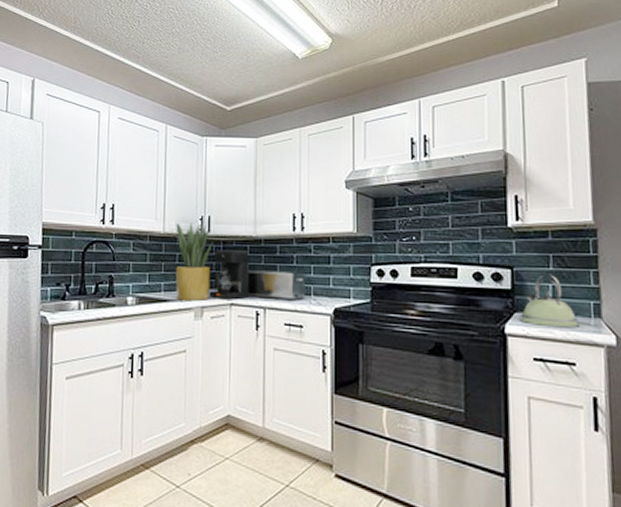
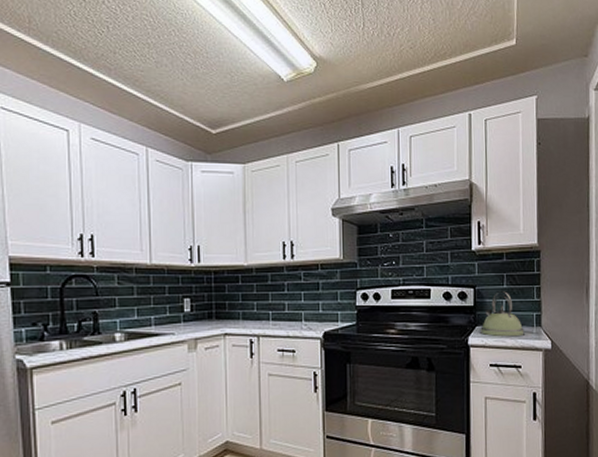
planter: present [175,222,214,302] -> none [162,253,204,334]
coffee maker: present [209,250,250,300] -> none [202,280,243,330]
toaster: present [247,270,305,301] -> none [240,299,297,328]

